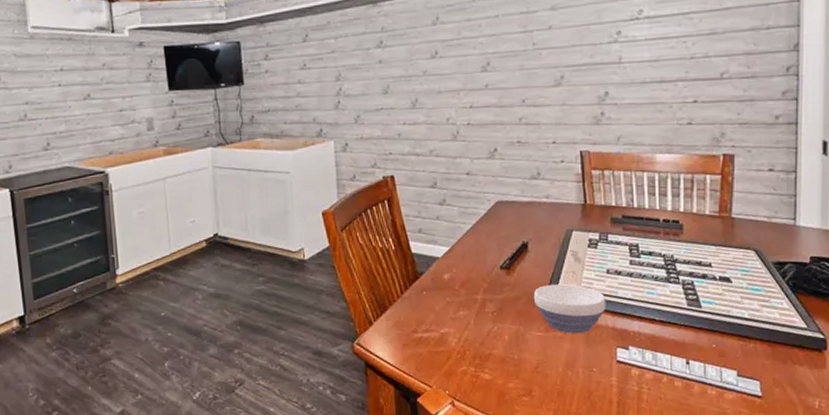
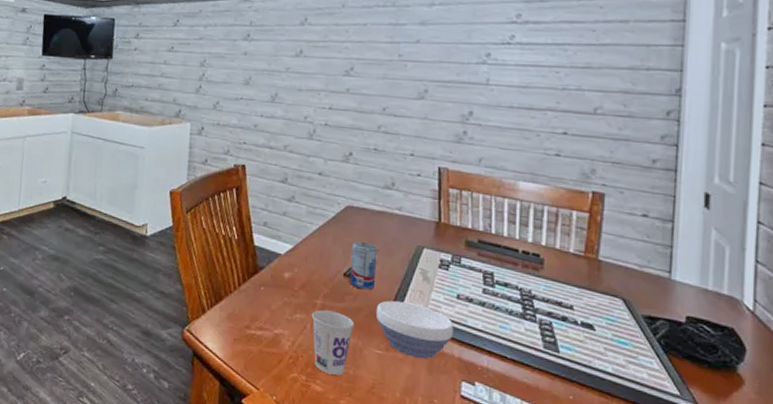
cup: none [473,303,515,362] -> present [311,310,355,375]
beverage can: none [506,233,530,279] -> present [350,241,377,290]

